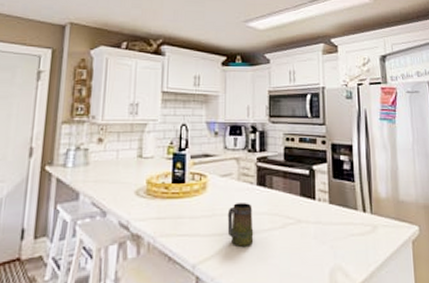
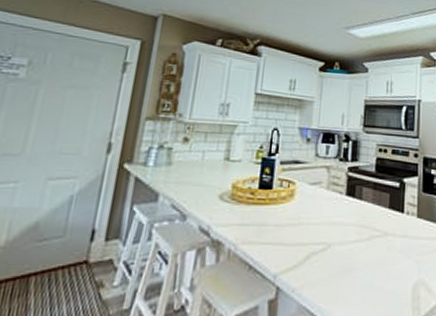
mug: present [227,203,254,247] -> none [312,213,340,257]

